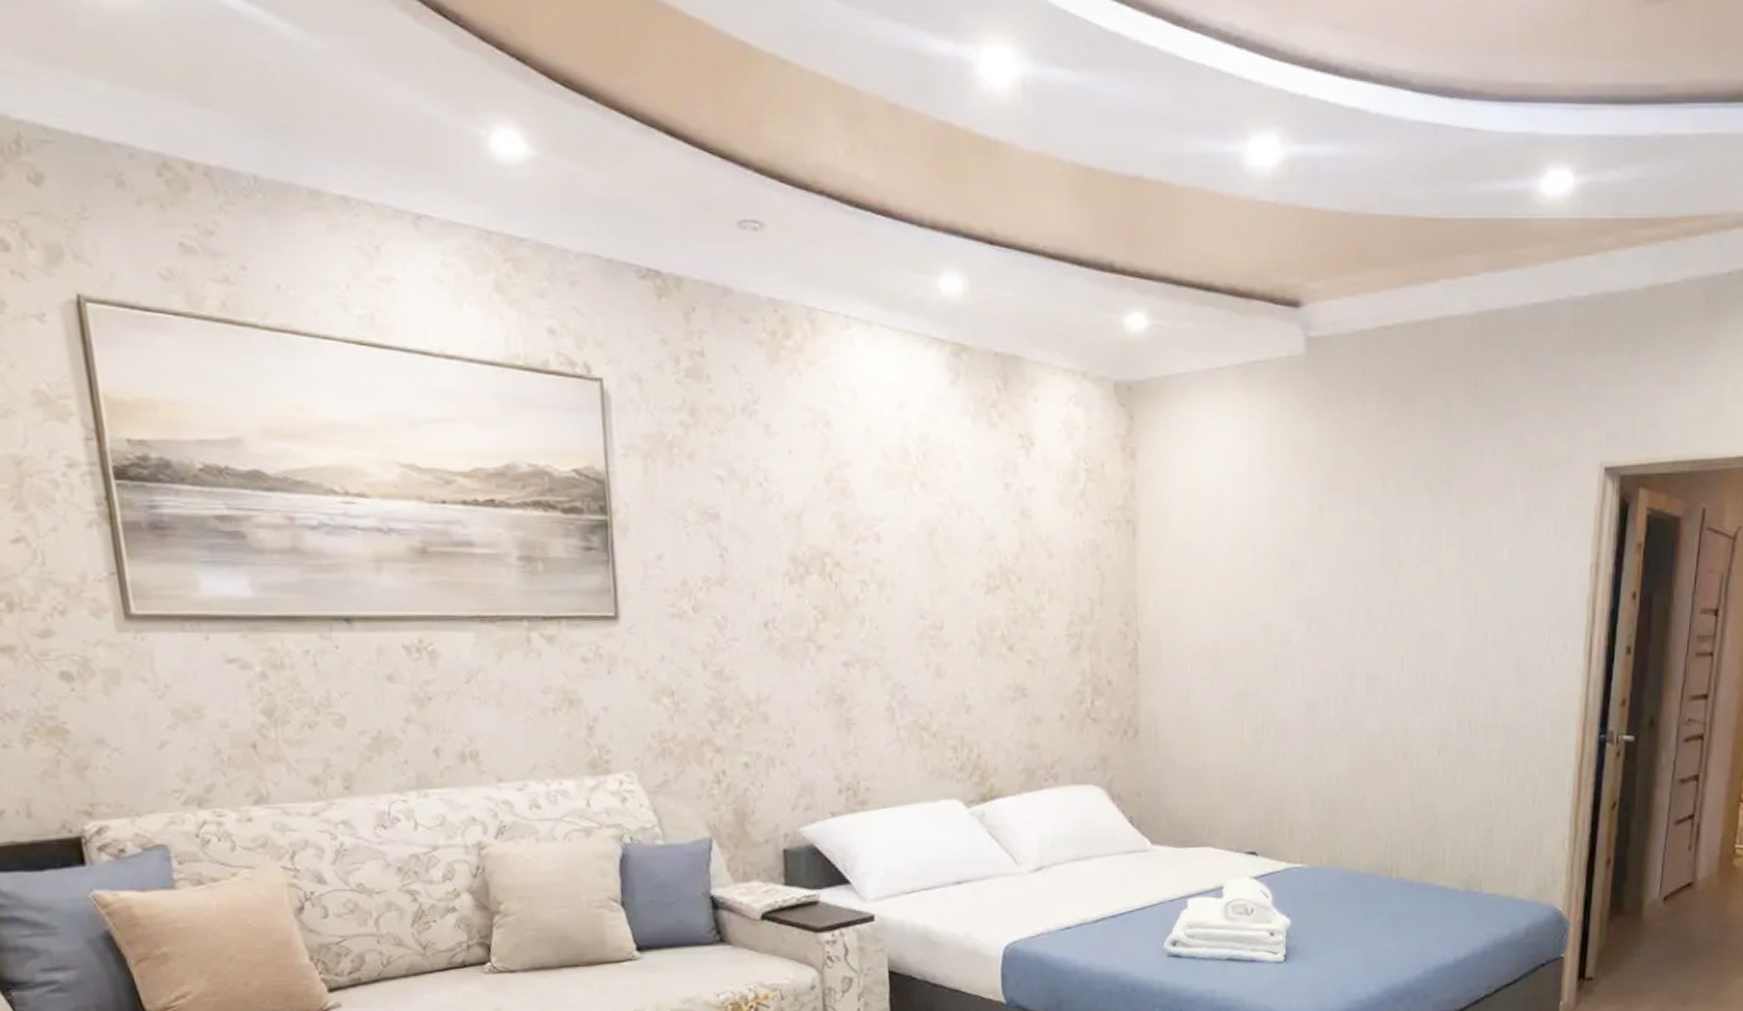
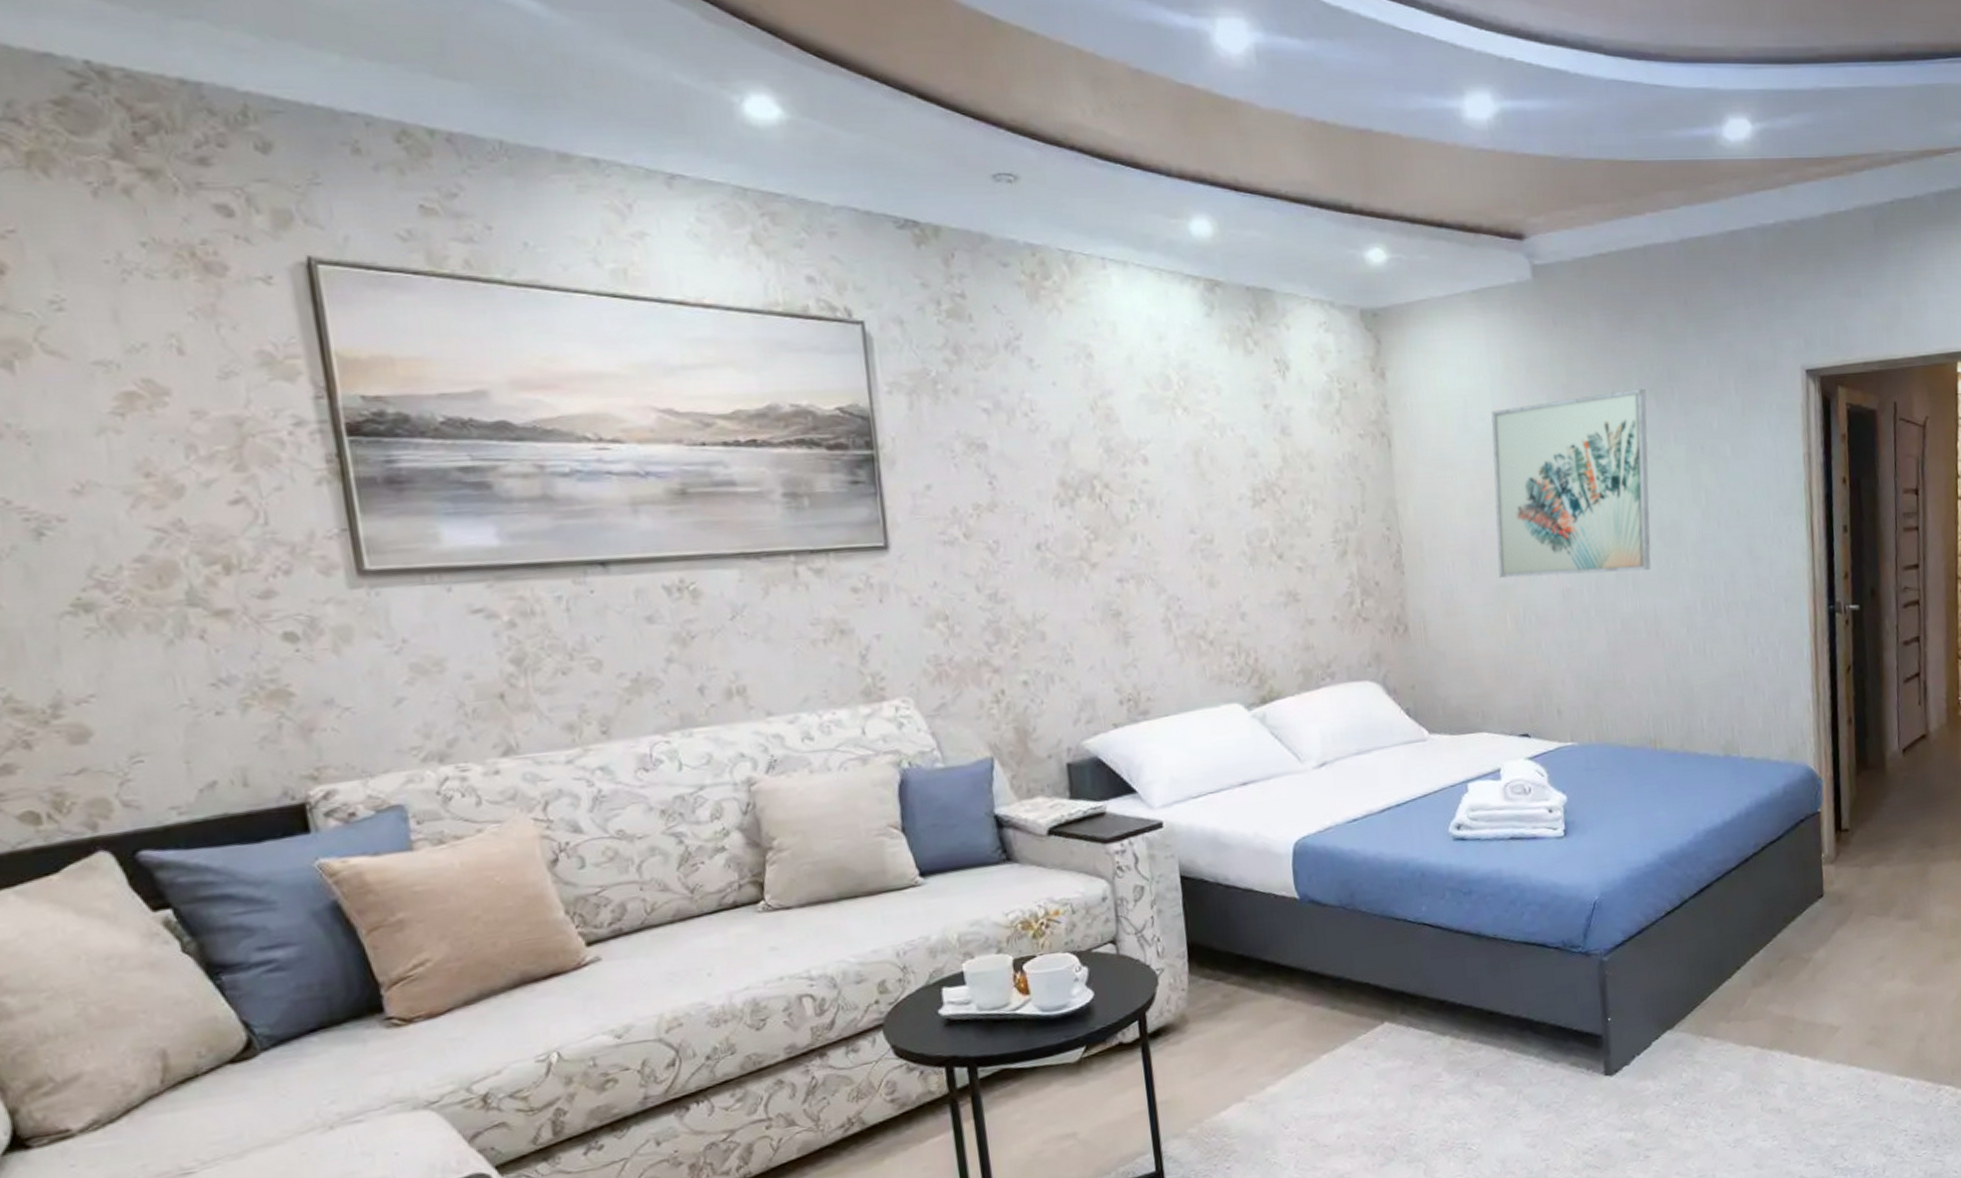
wall art: none [1239,481,1421,686] -> present [1491,388,1651,579]

